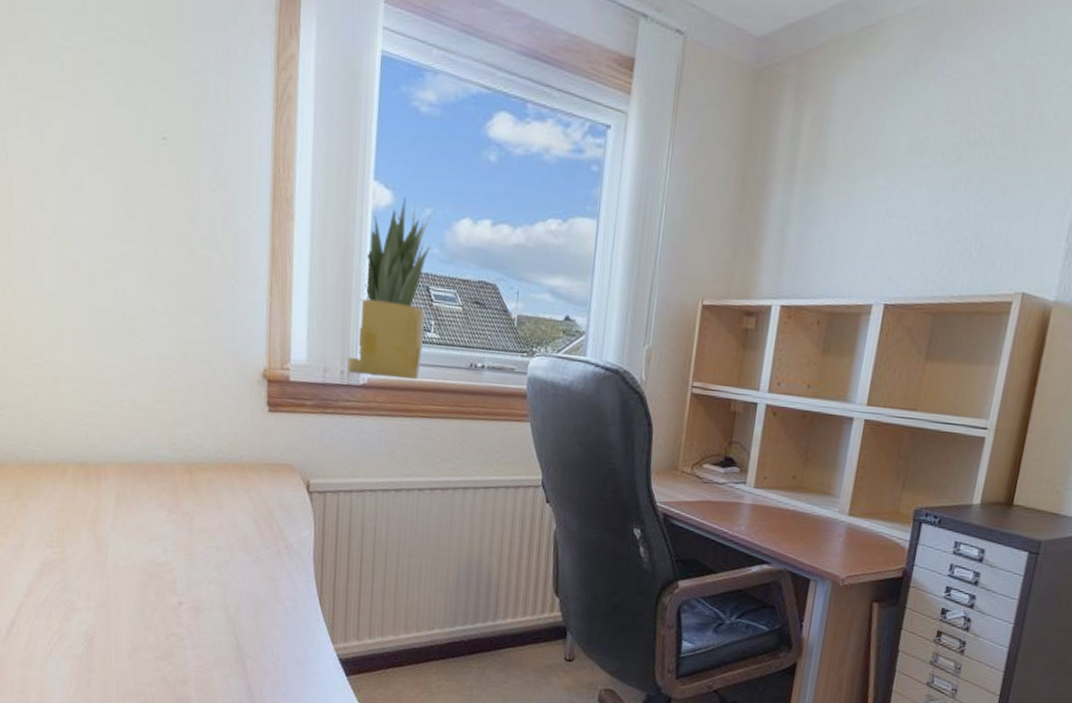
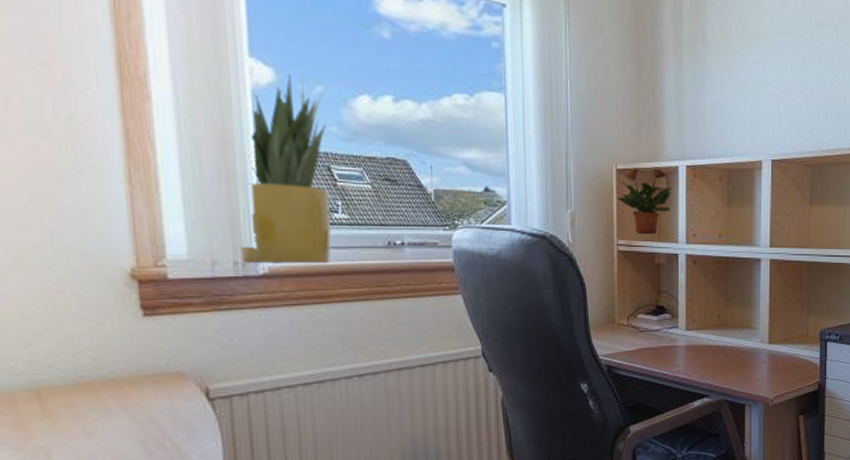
potted plant: none [699,304,762,380] -> present [617,167,673,235]

